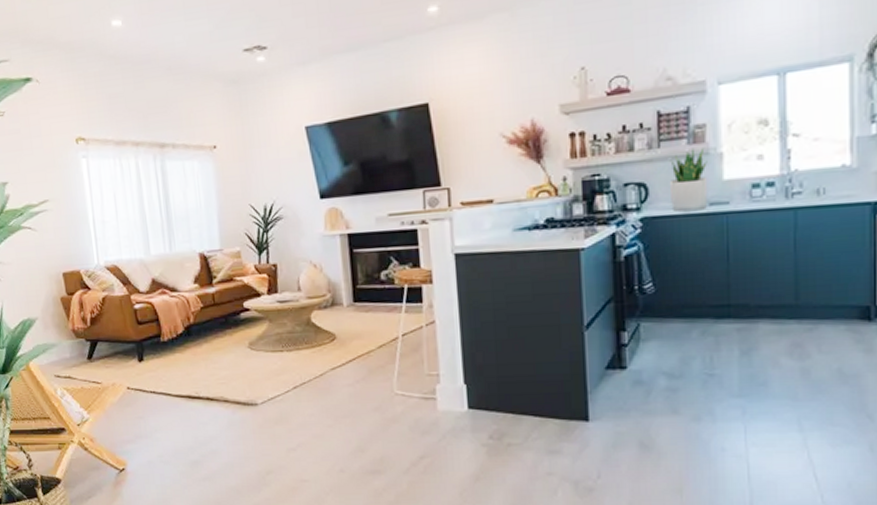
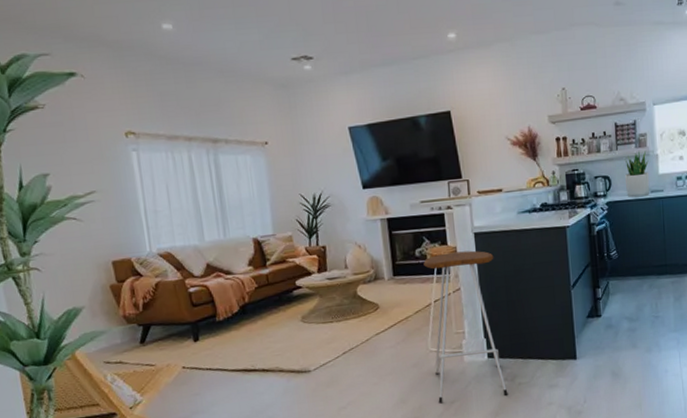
bar stool: none [390,275,493,458] -> present [423,250,508,404]

